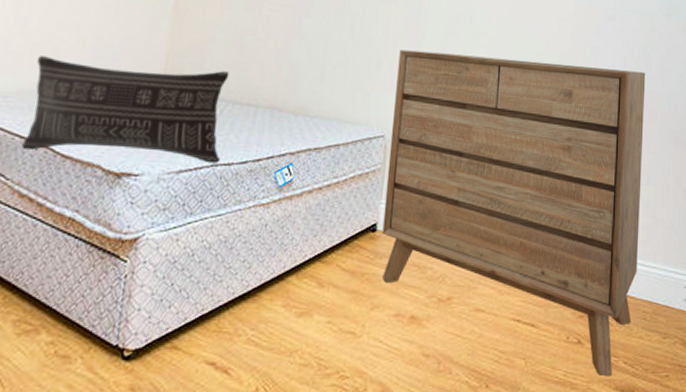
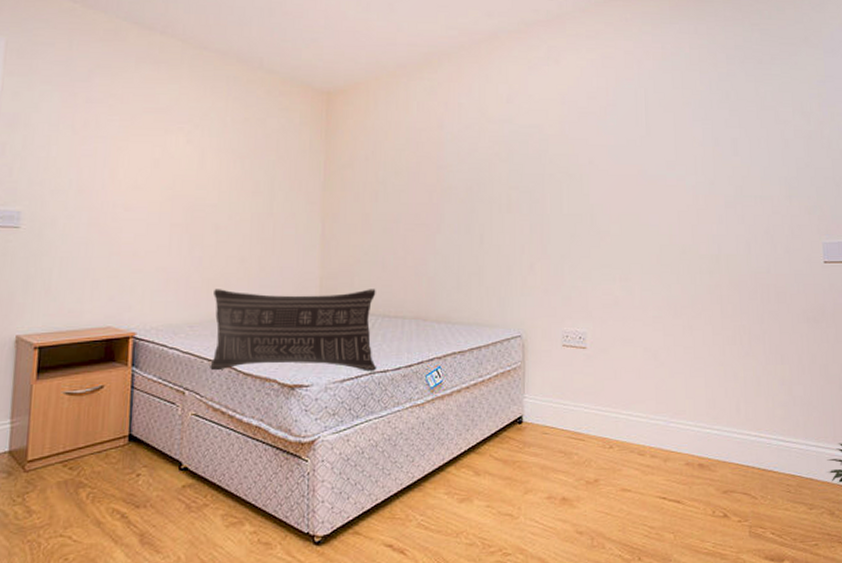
dresser: present [382,49,646,377] -> none [527,254,778,547]

